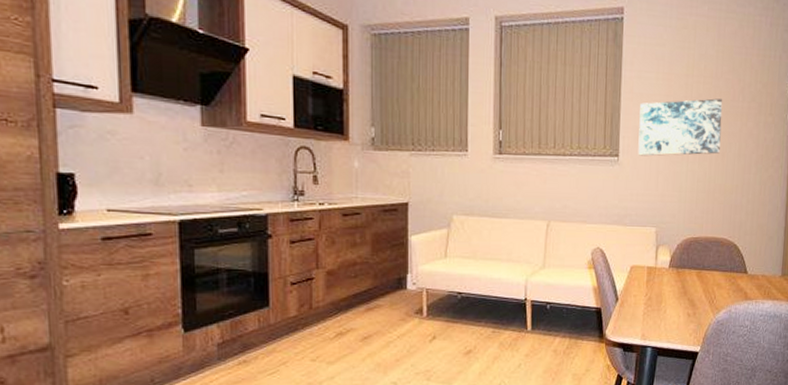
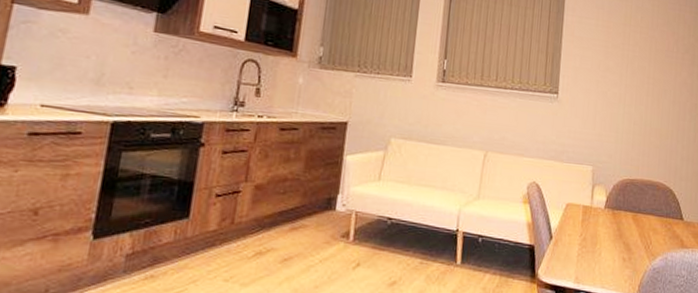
wall art: present [638,98,723,156] -> none [577,46,658,99]

